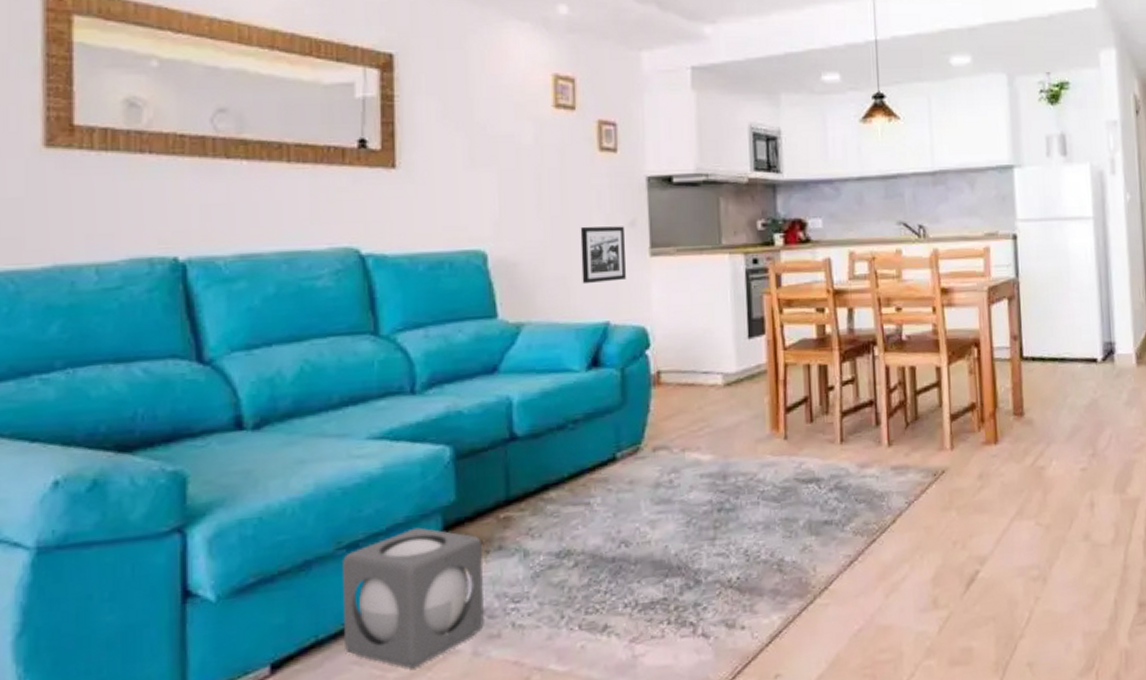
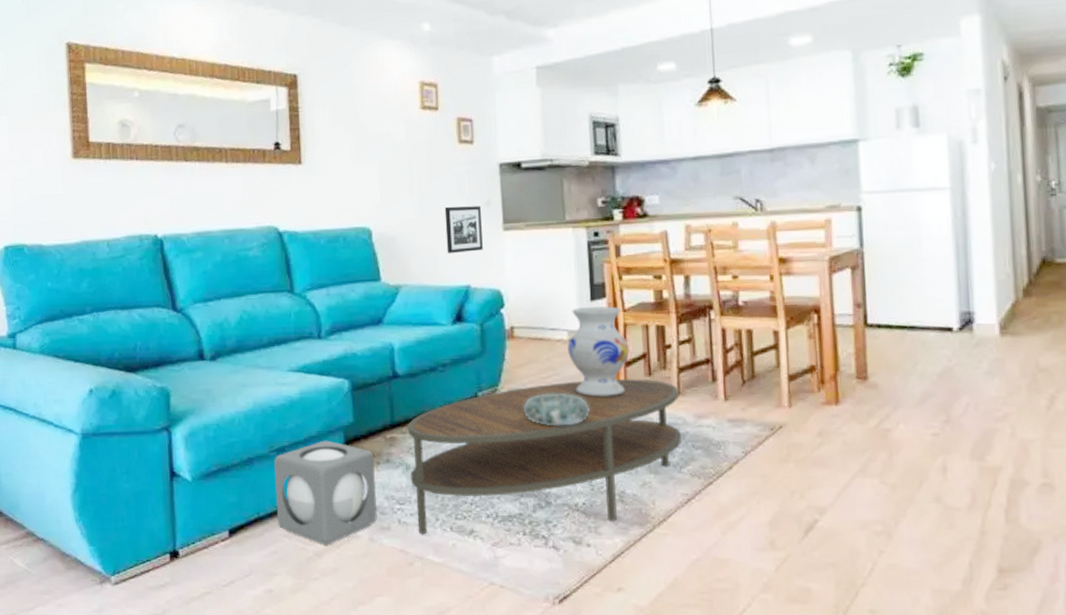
coffee table: none [528,426,845,639] -> present [408,379,682,534]
decorative bowl: none [671,448,746,489] -> present [524,393,590,426]
vase: none [722,344,790,450] -> present [568,306,629,397]

